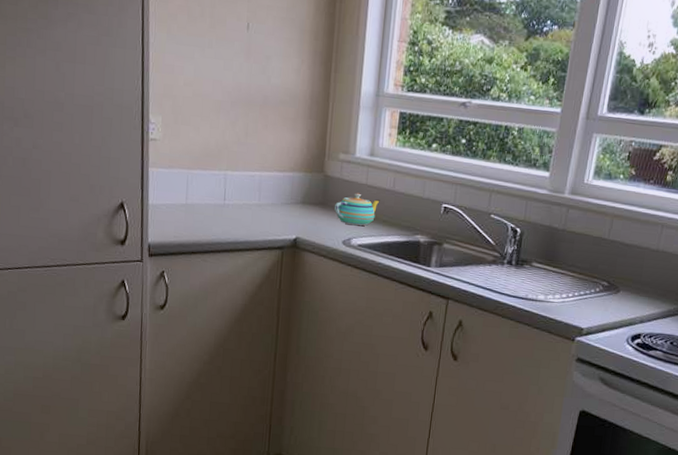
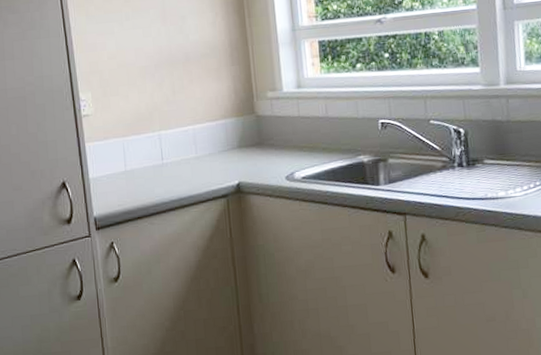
teapot: present [334,192,380,226] -> none [271,126,316,159]

